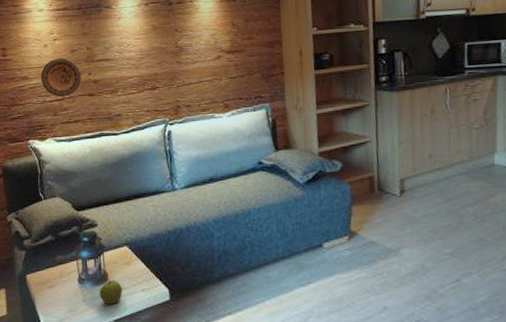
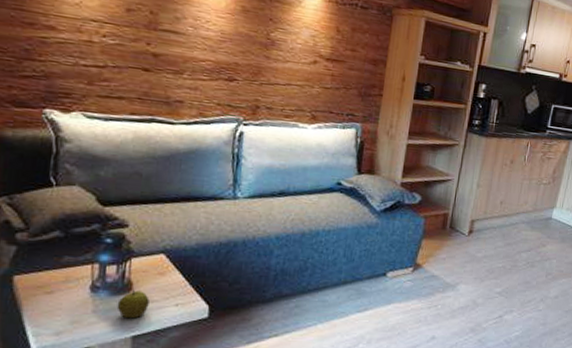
decorative plate: present [40,57,81,97] -> none [75,13,137,65]

